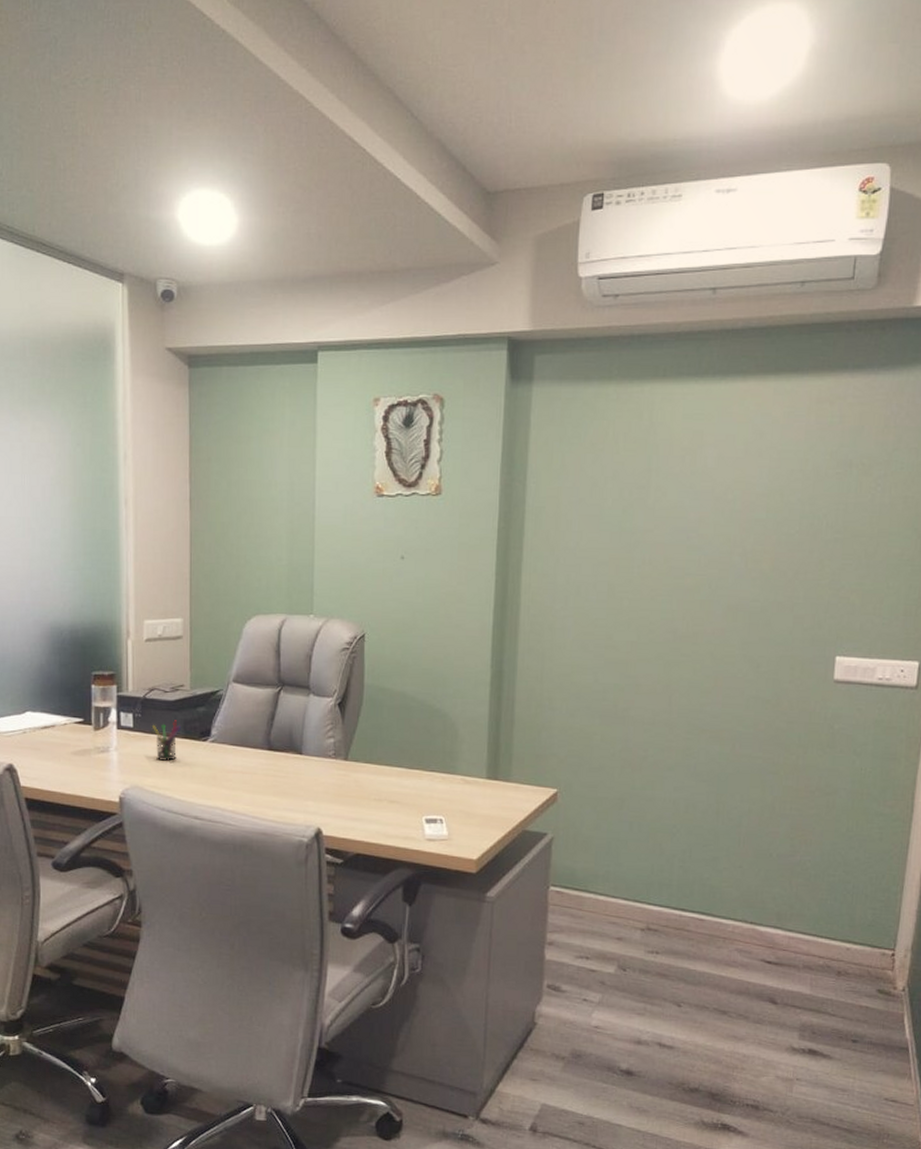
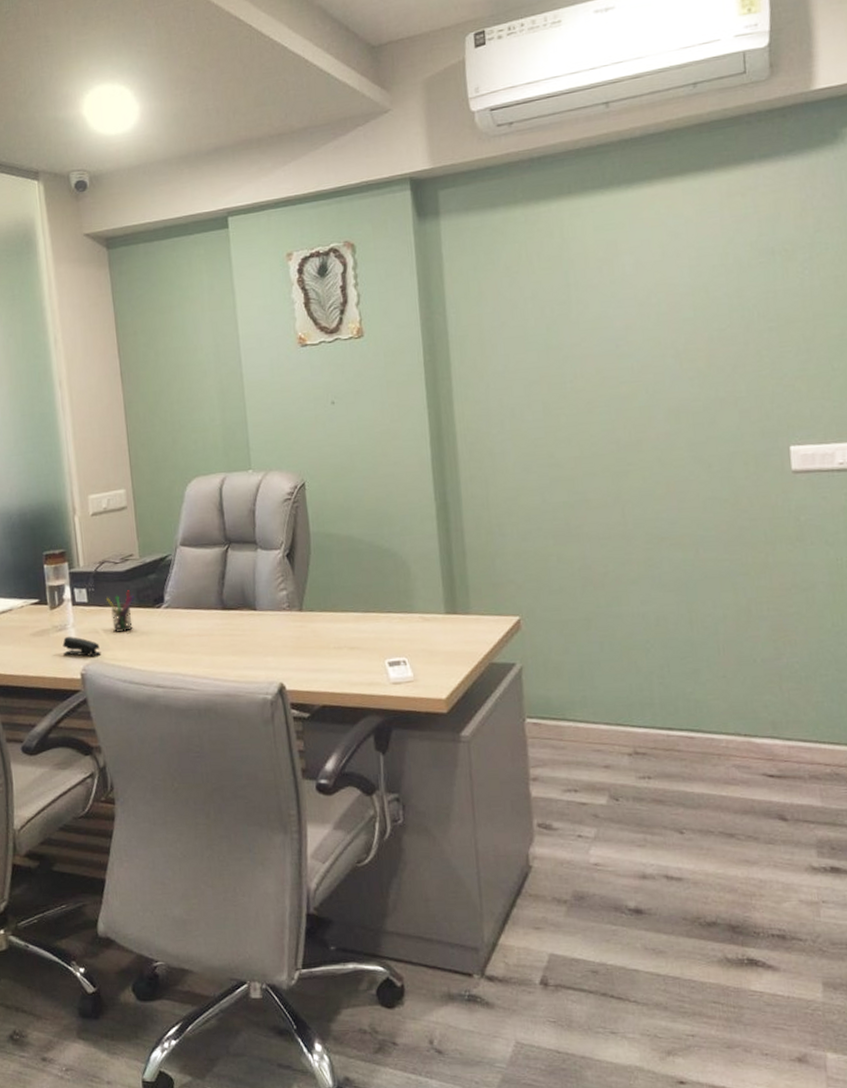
stapler: none [103,758,142,781] -> present [62,636,101,657]

